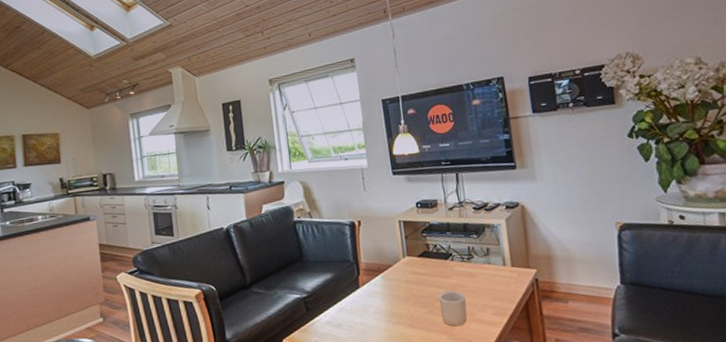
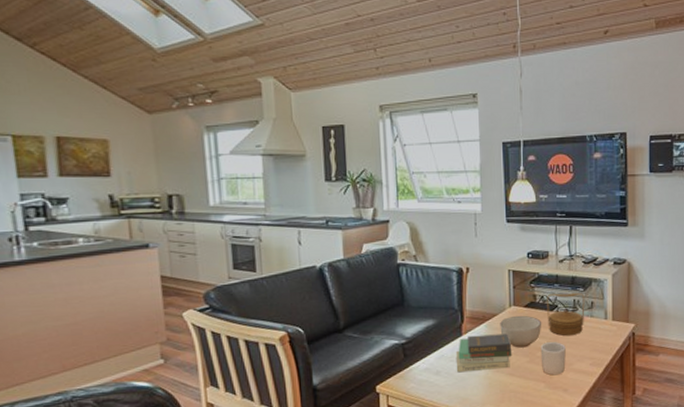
books: none [354,284,411,325] -> present [455,333,512,373]
bowl: none [395,265,438,299] -> present [500,315,542,348]
basket: none [440,240,482,285] -> present [547,293,585,336]

